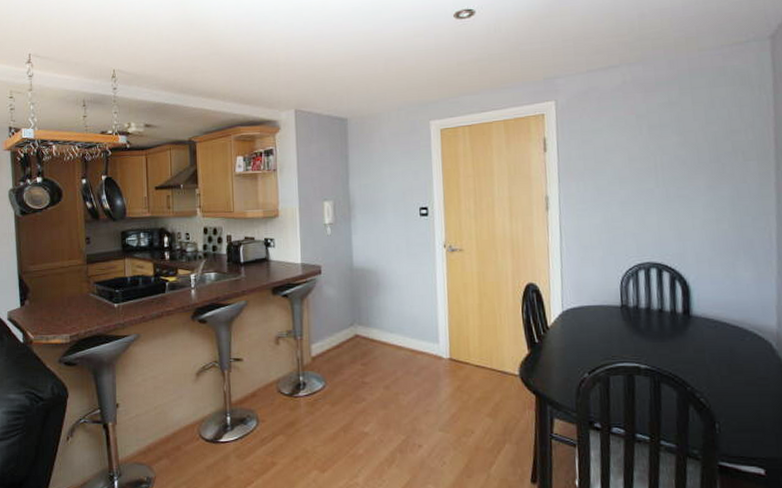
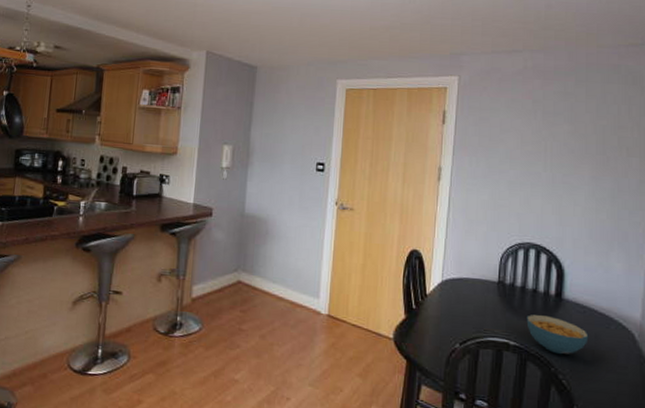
cereal bowl: none [655,335,724,373] -> present [526,314,589,355]

